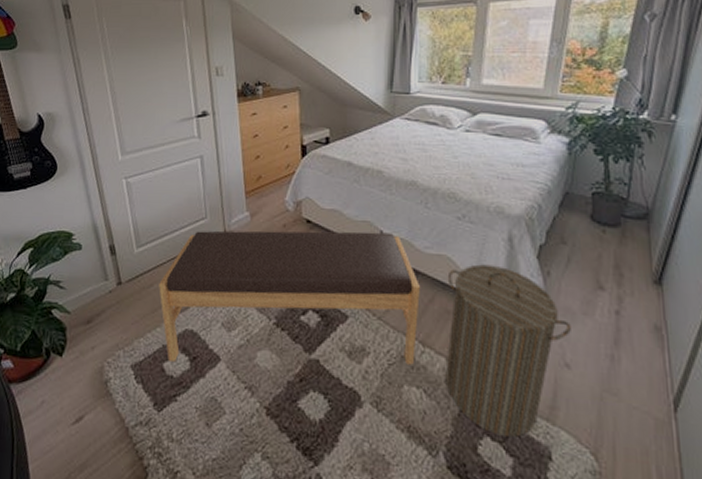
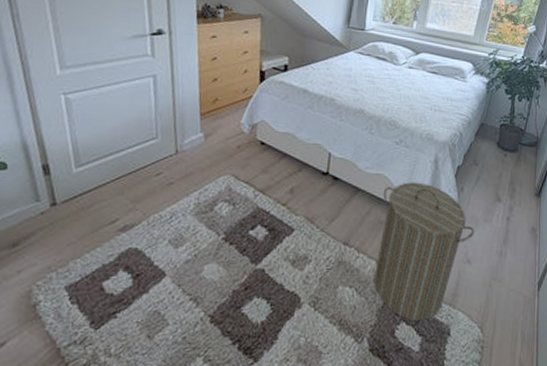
bench: present [159,230,420,365] -> none [100,151,359,281]

